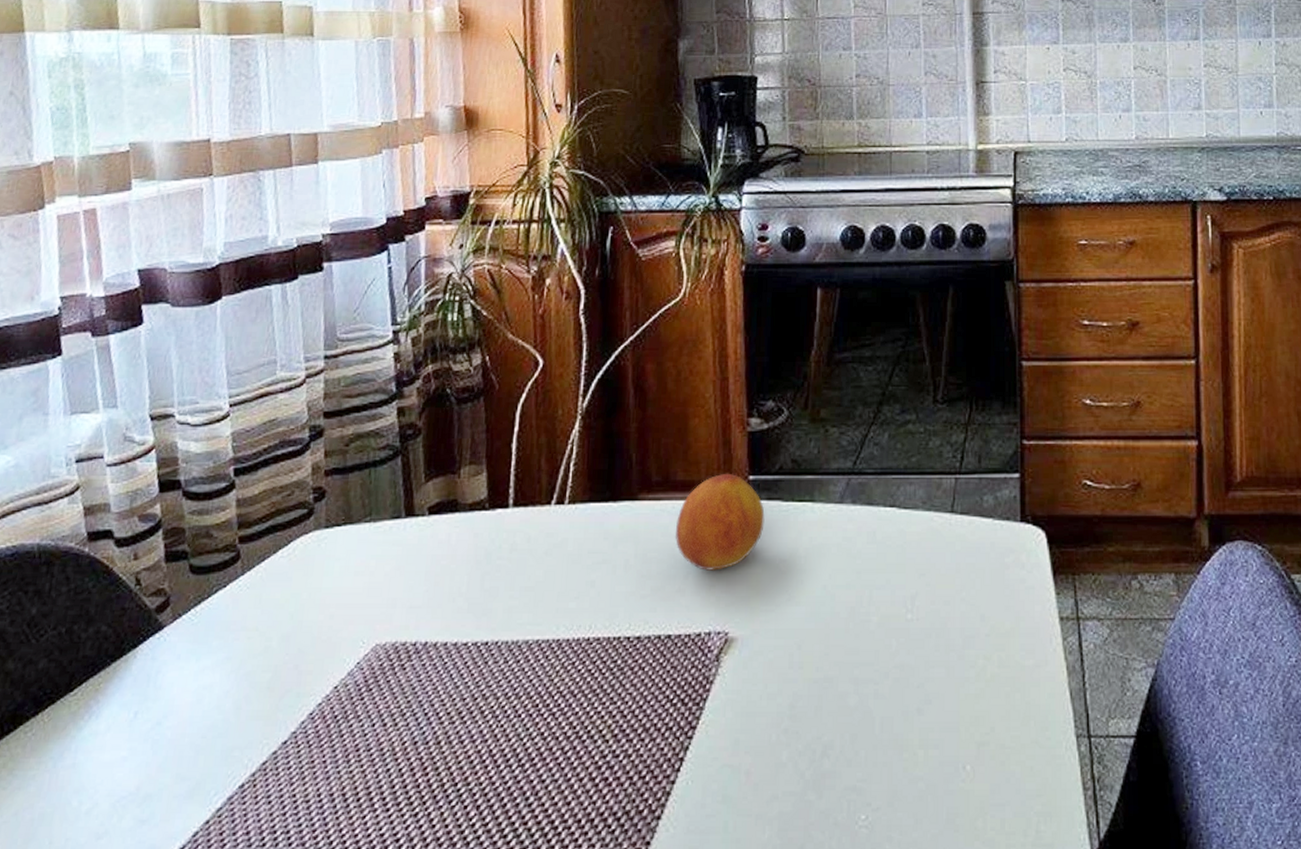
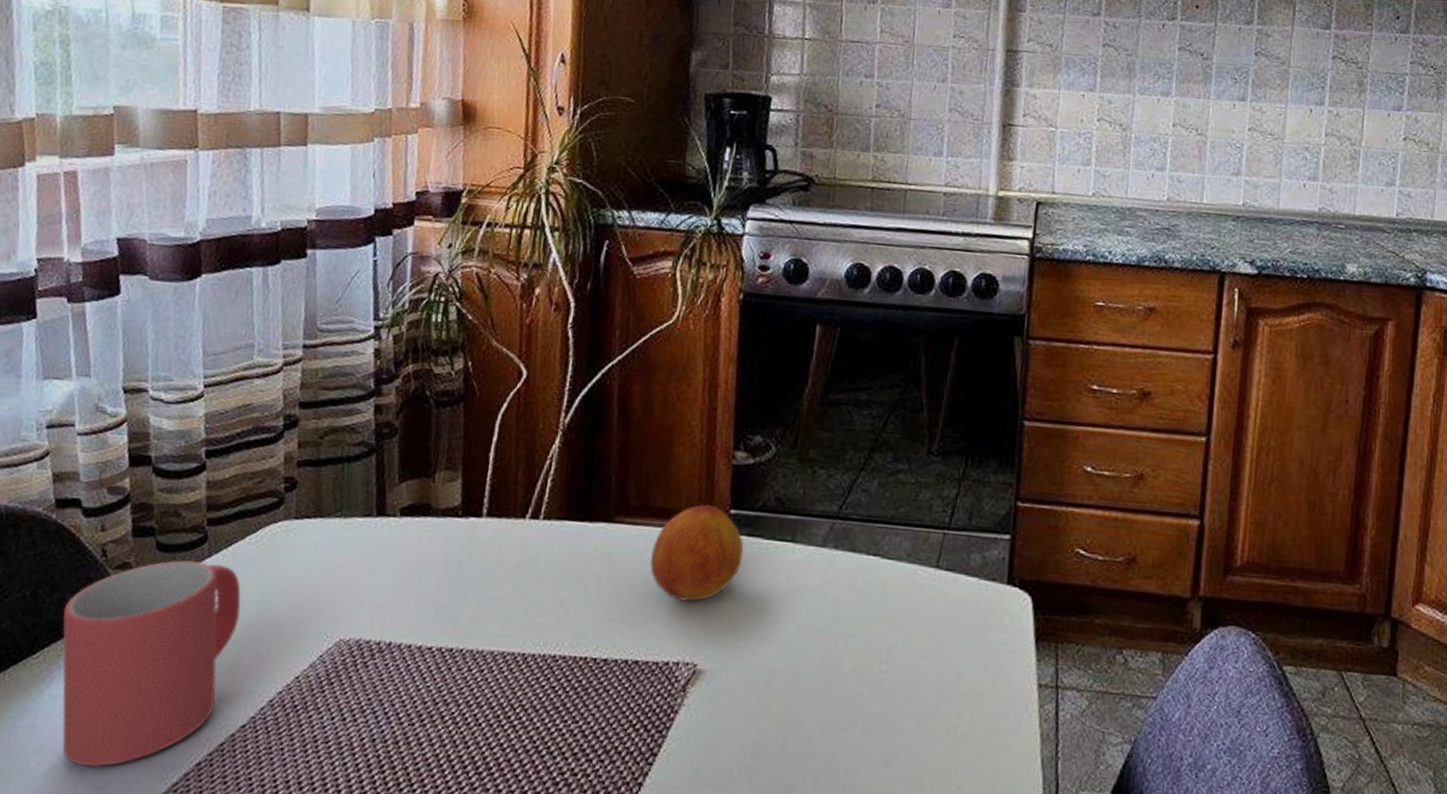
mug: none [99,581,277,801] -> present [62,560,241,767]

